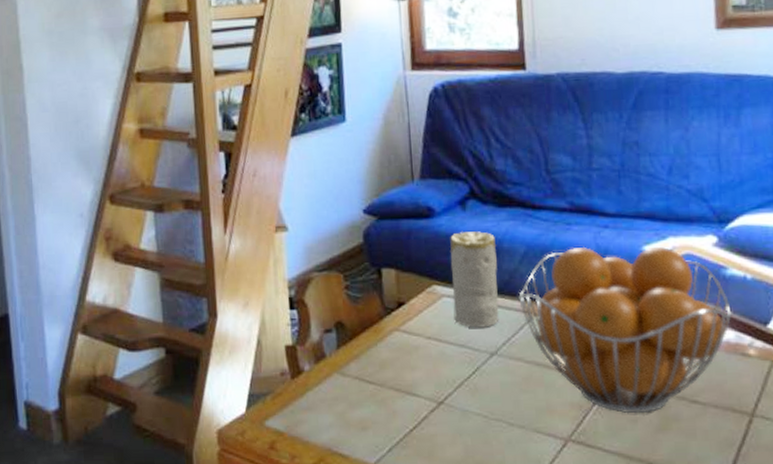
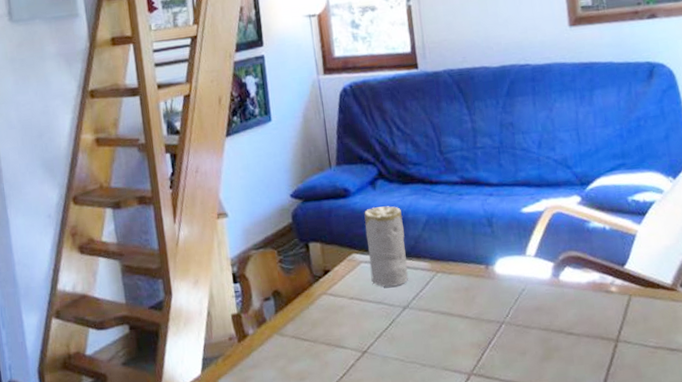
fruit basket: present [517,246,733,414] -> none [422,208,597,348]

